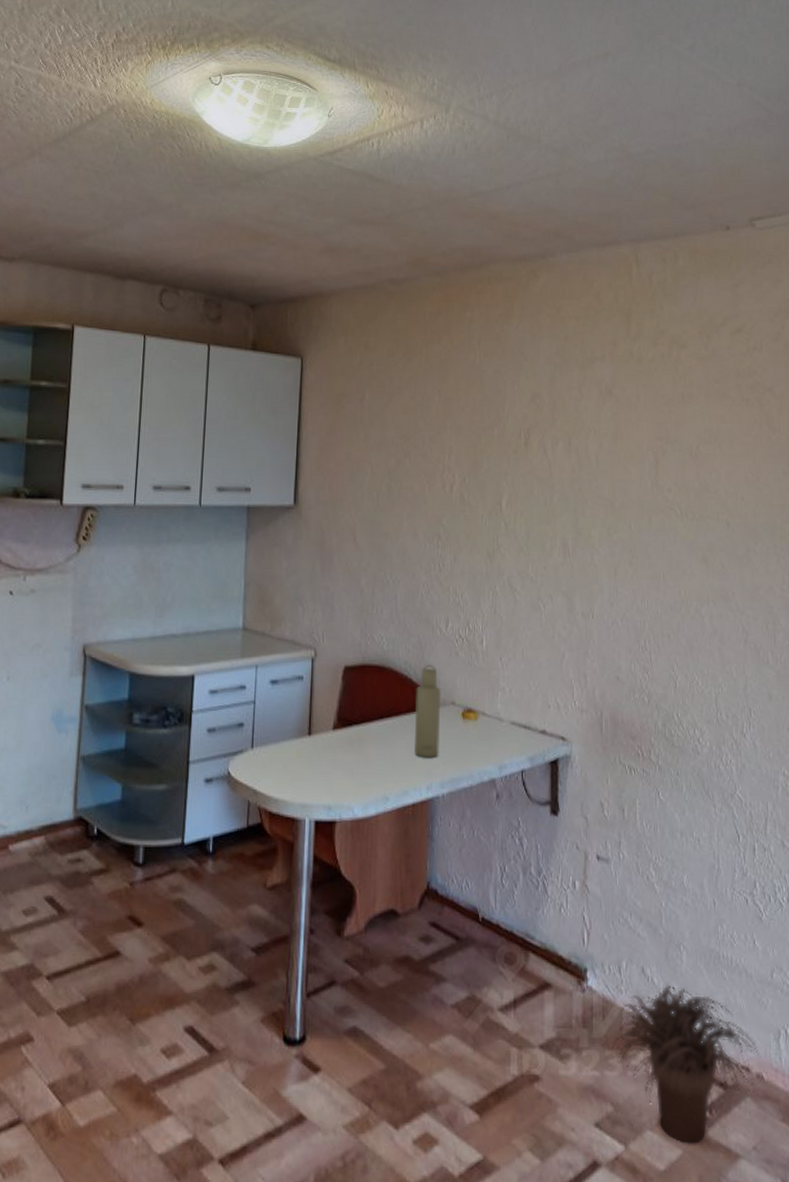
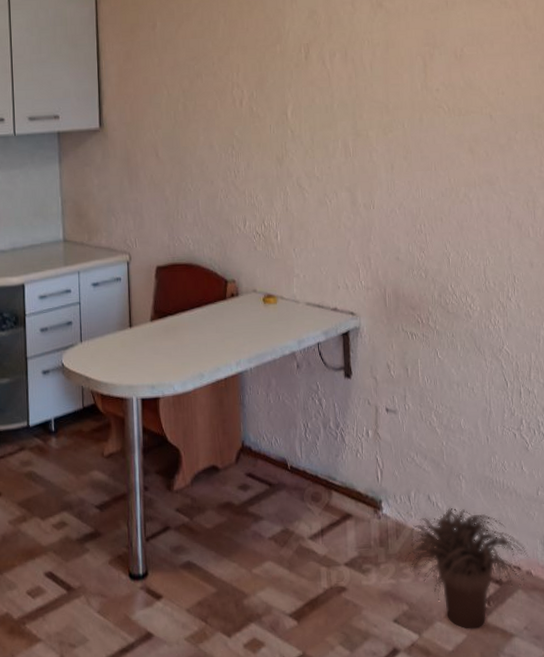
bottle: present [414,665,441,758] -> none [221,259,245,339]

